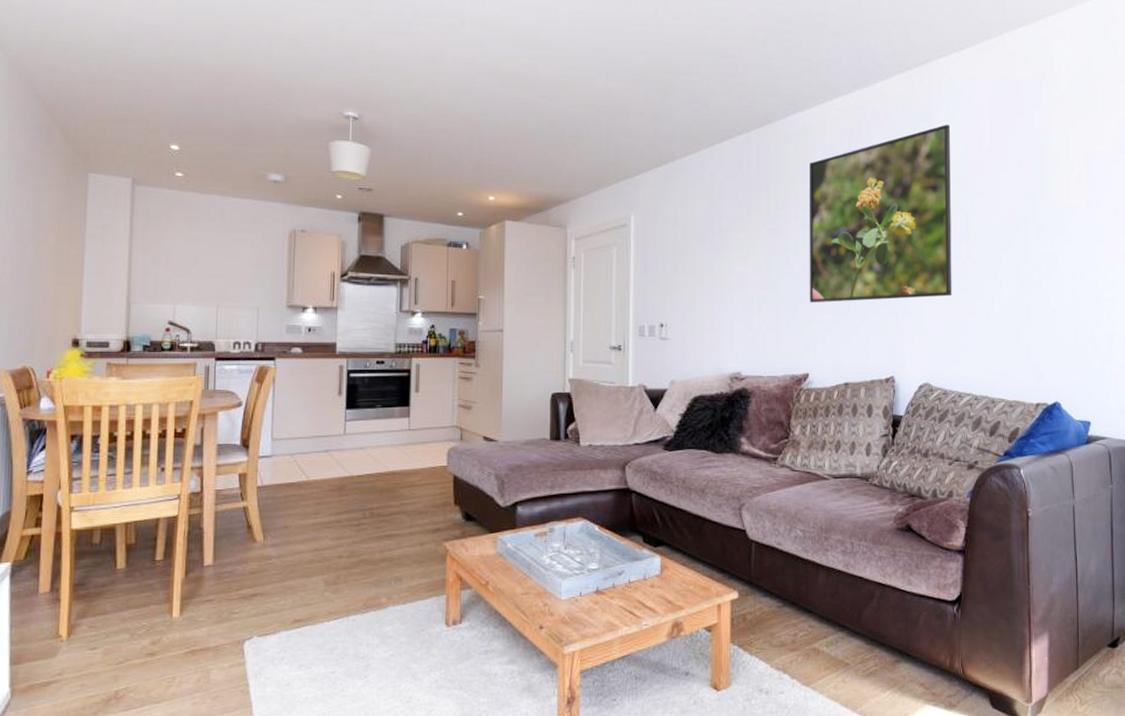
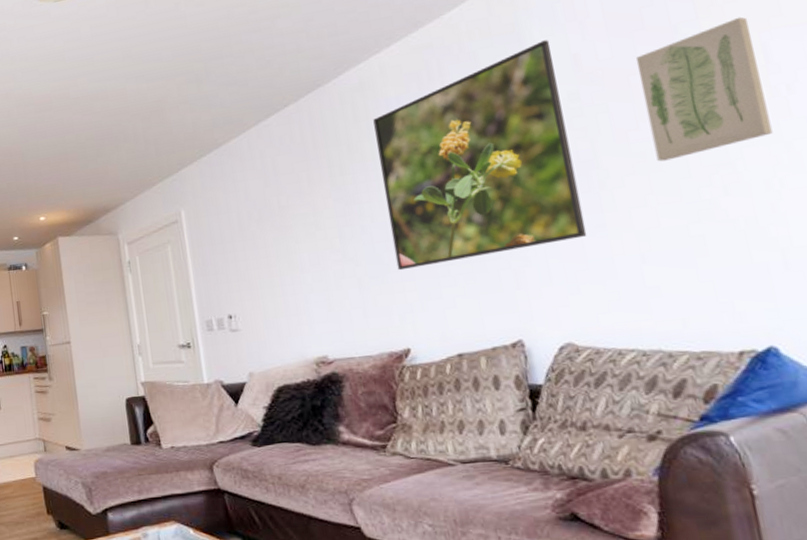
wall art: none [1006,139,1083,244] -> present [636,17,773,162]

